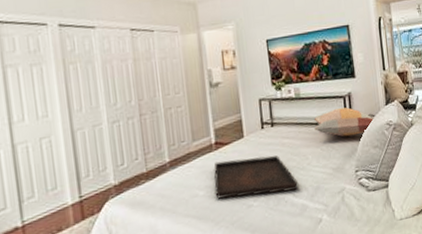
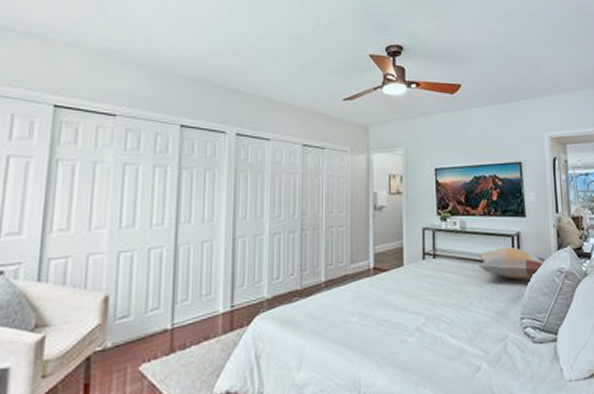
serving tray: present [214,155,299,199] -> none [368,288,458,331]

